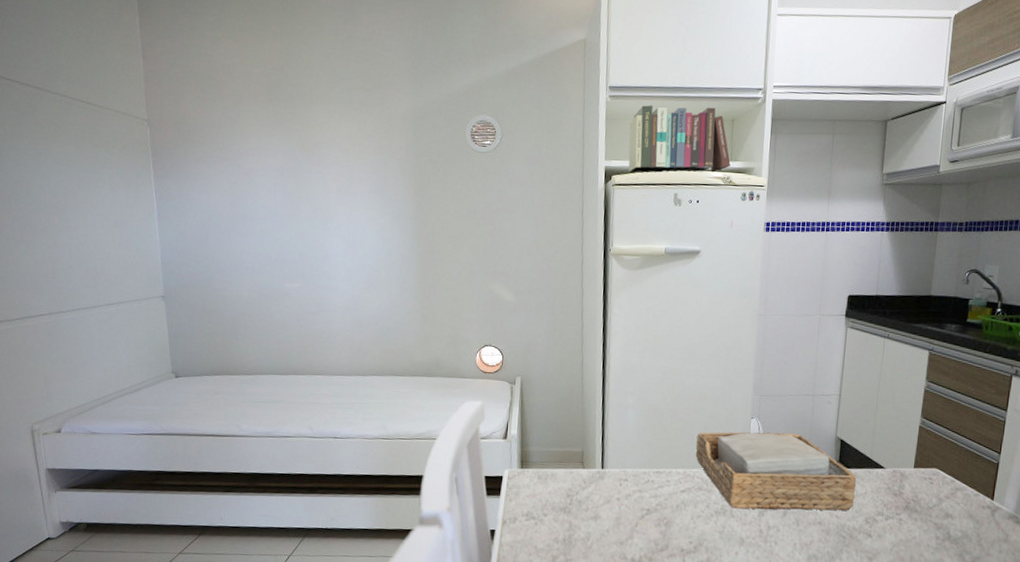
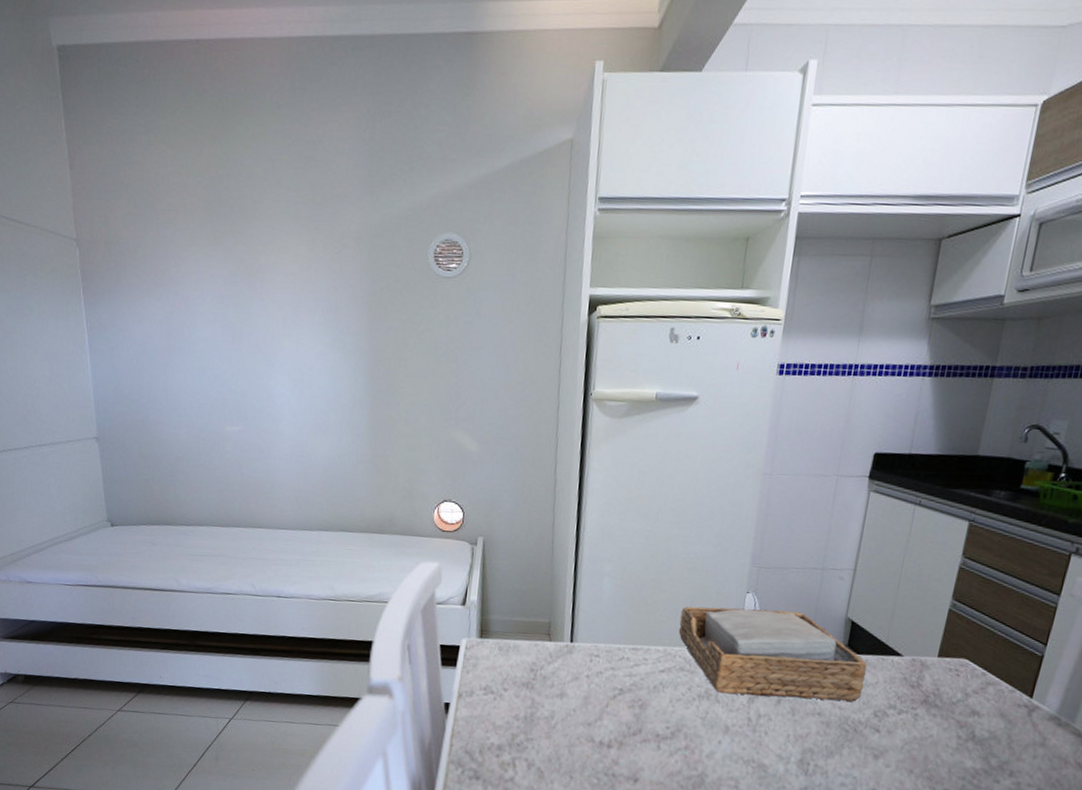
books: present [628,105,730,174] -> none [617,220,741,304]

